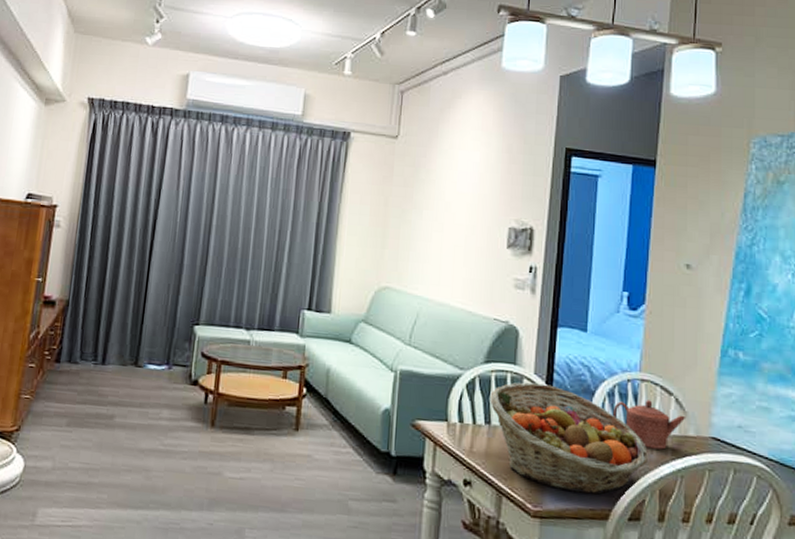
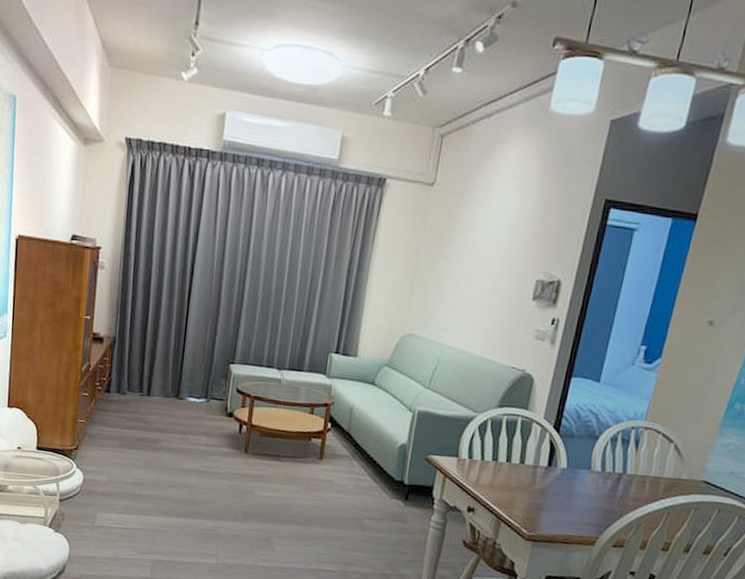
fruit basket: present [490,382,648,495] -> none [499,425,641,525]
teapot: present [612,400,686,450] -> none [612,446,683,490]

